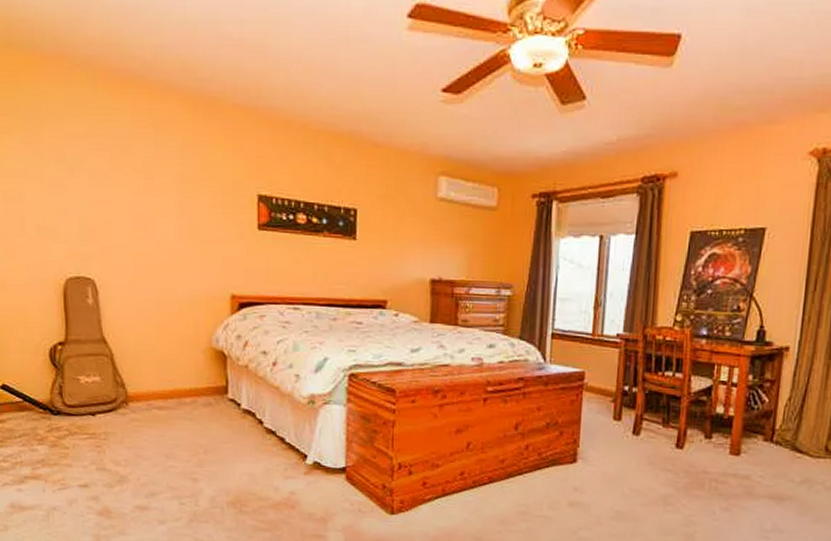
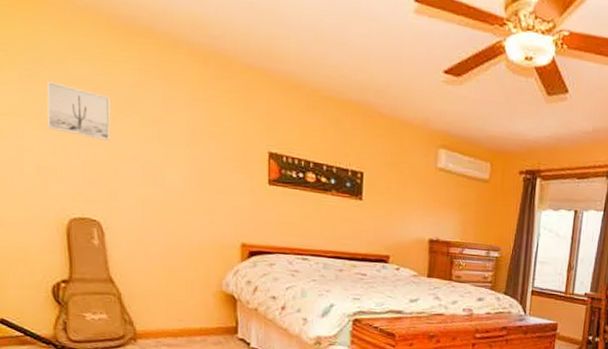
wall art: none [47,141,105,196] -> present [46,81,111,141]

